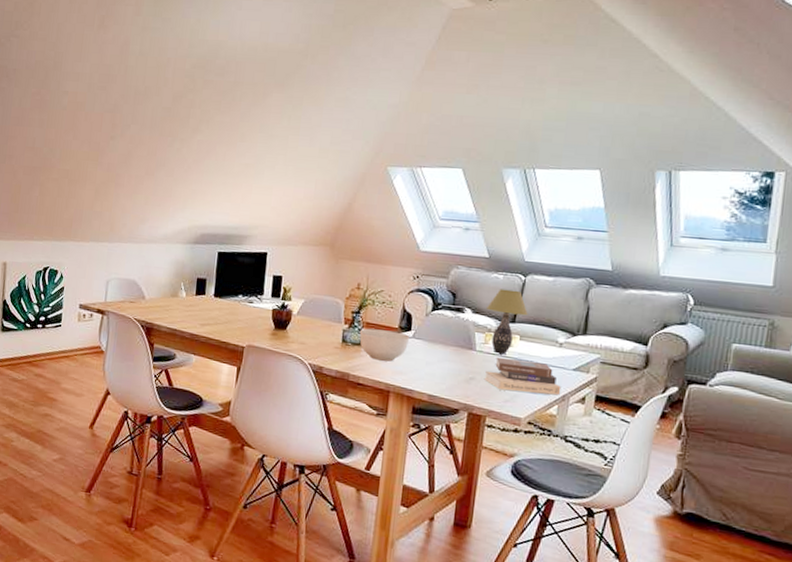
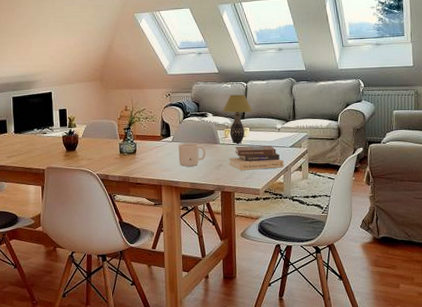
bowl: present [359,328,410,362] -> none [132,139,171,163]
mug: none [417,342,456,374] -> present [178,143,206,167]

